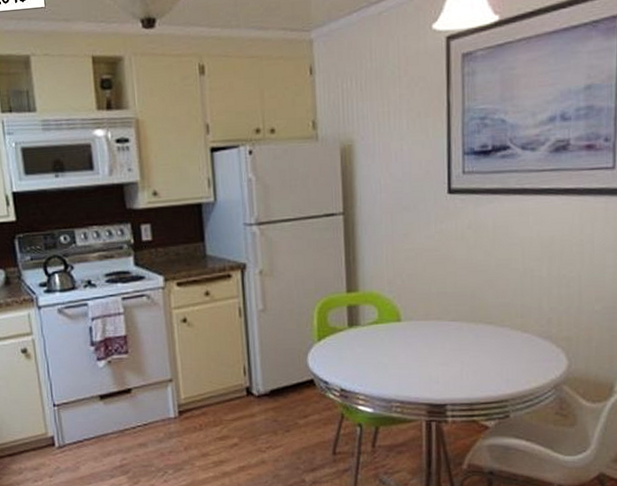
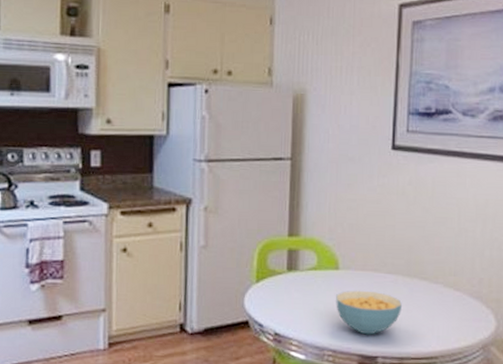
cereal bowl: none [400,340,469,384] -> present [336,290,403,335]

